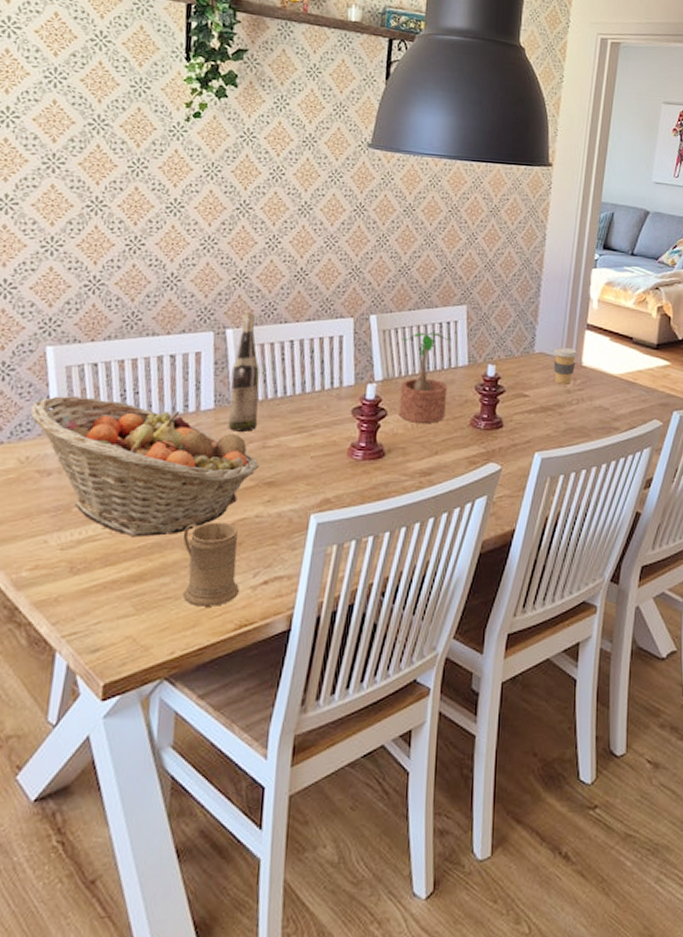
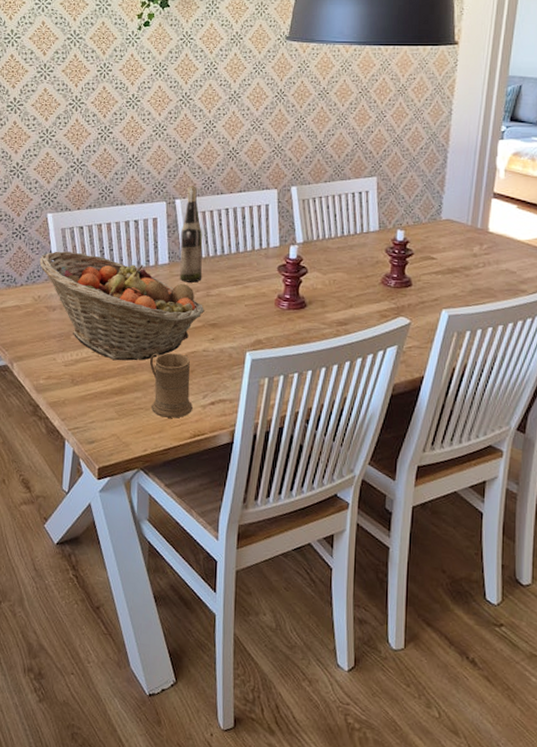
potted plant: present [398,332,452,423] -> none [317,201,363,280]
coffee cup: present [553,347,578,384] -> none [460,214,484,249]

